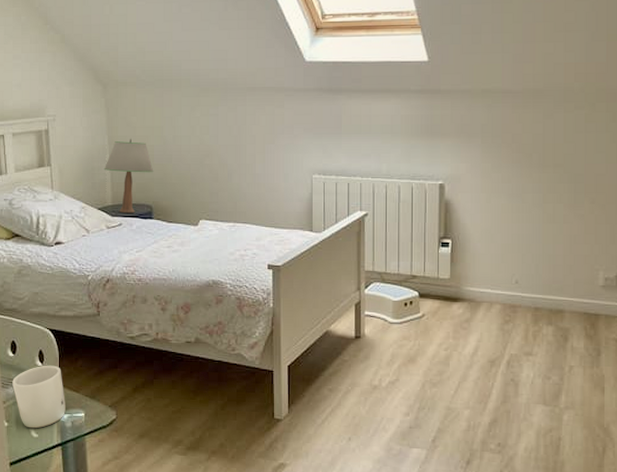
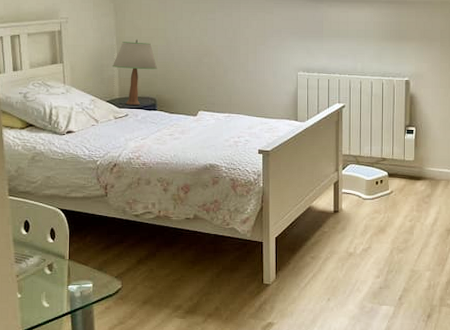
mug: present [12,365,66,429] -> none [25,241,75,299]

